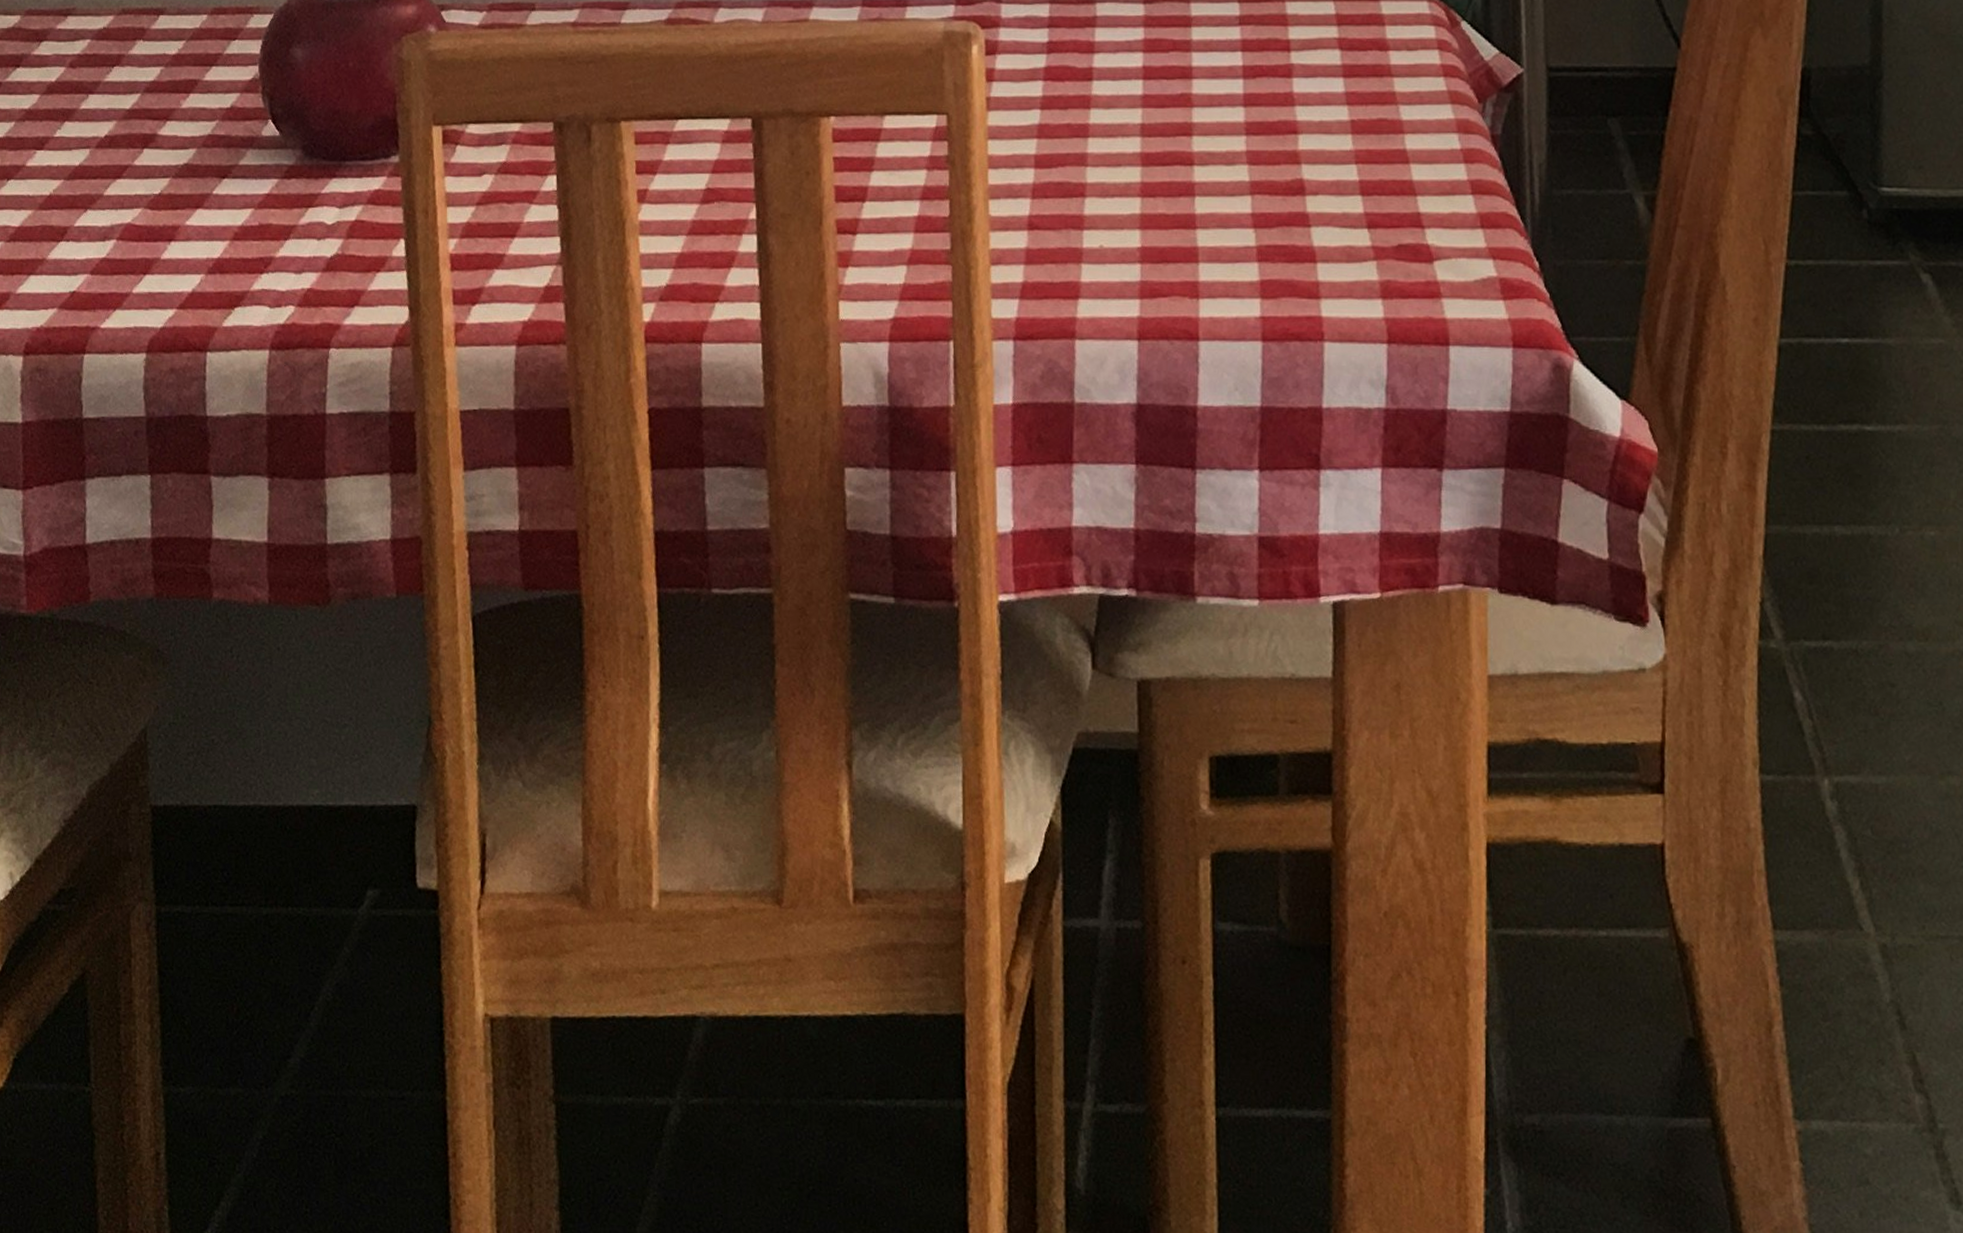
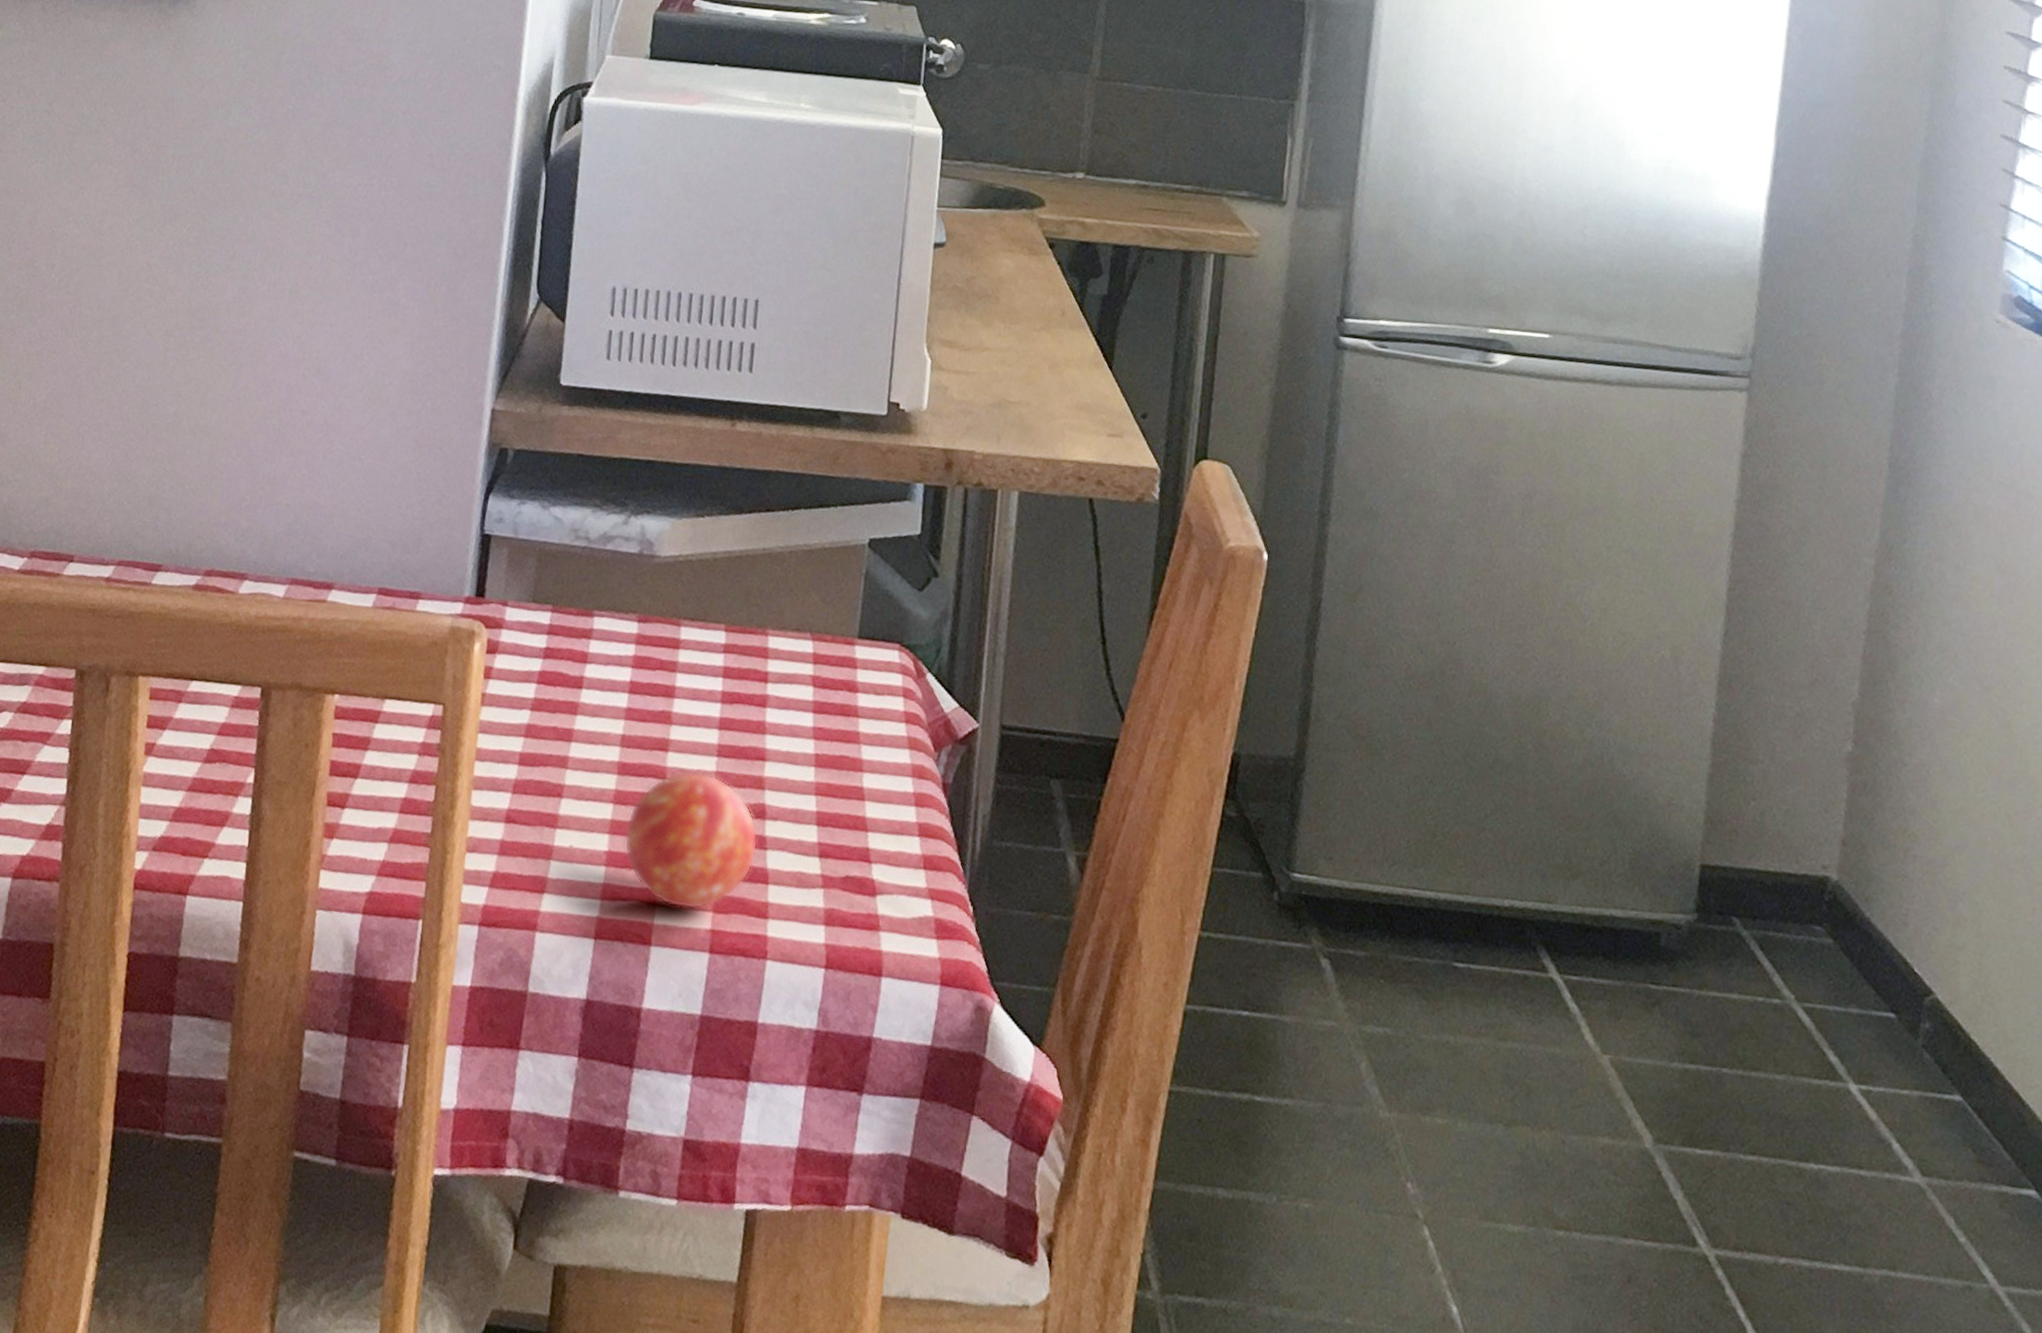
apple: none [1156,153,1301,298] -> present [624,771,758,910]

